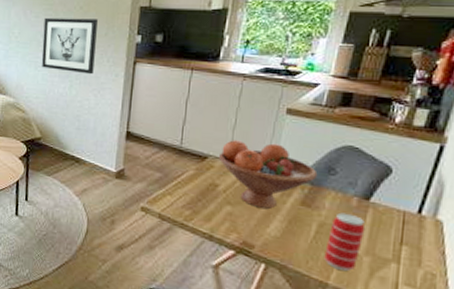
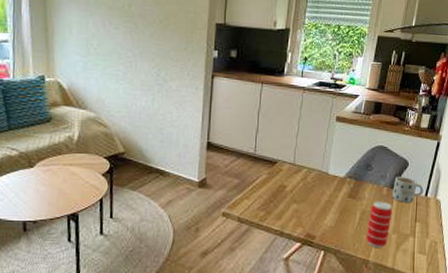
wall art: present [41,17,98,75] -> none [122,30,177,88]
fruit bowl: present [218,140,318,209] -> none [285,145,360,203]
mug: none [365,185,416,220] -> present [392,177,424,203]

